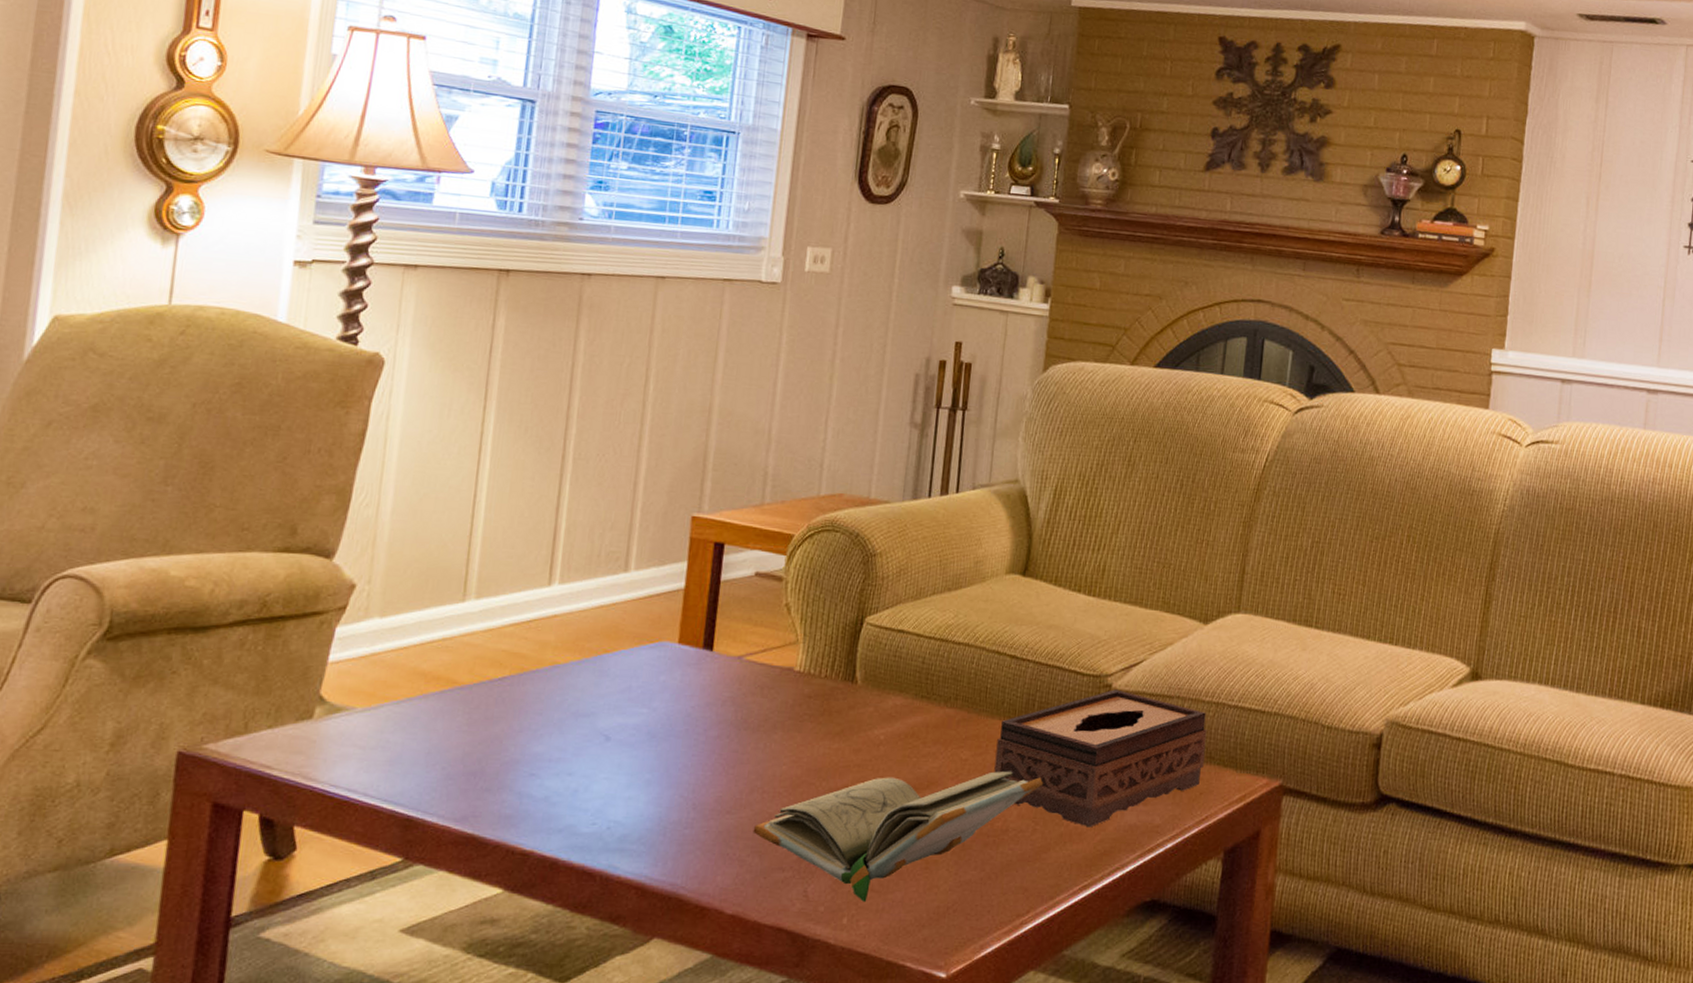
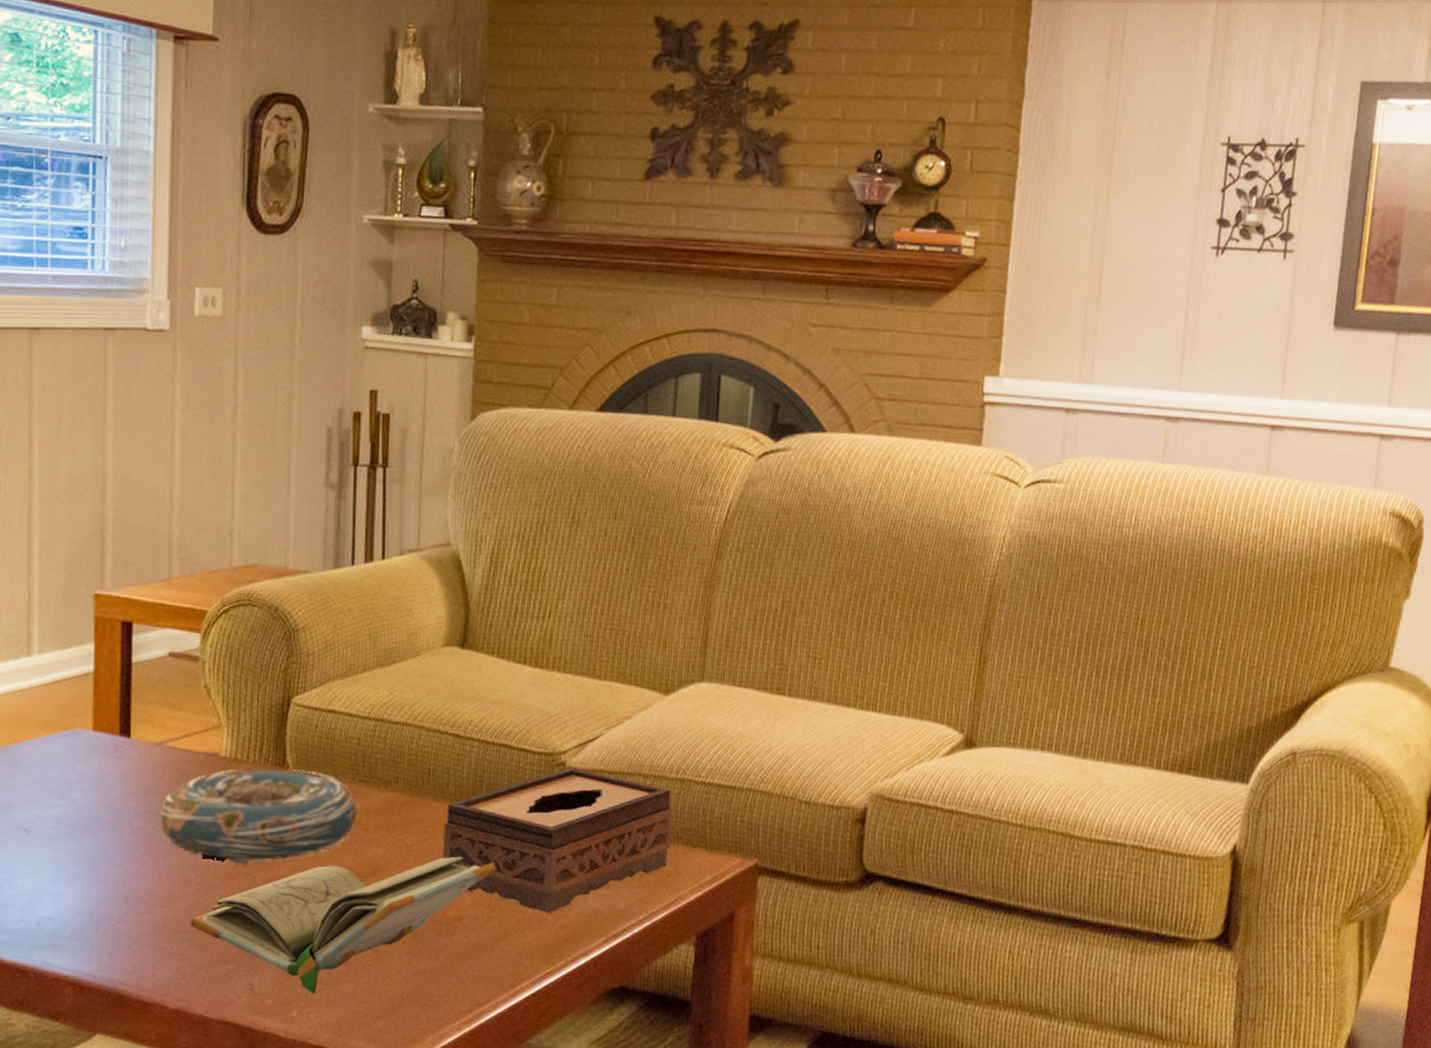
decorative bowl: none [732,683,919,775] -> present [159,768,359,865]

